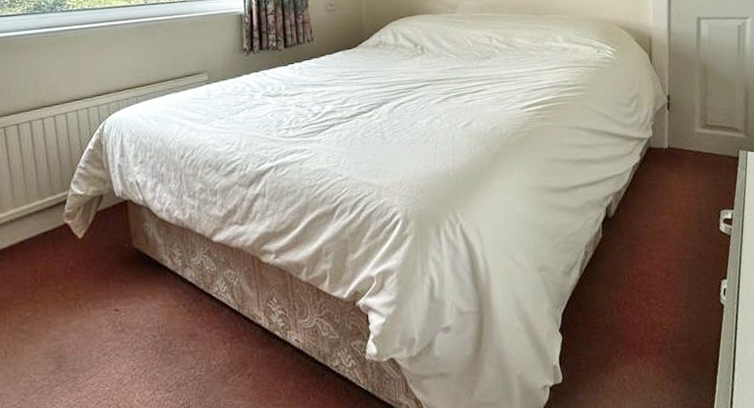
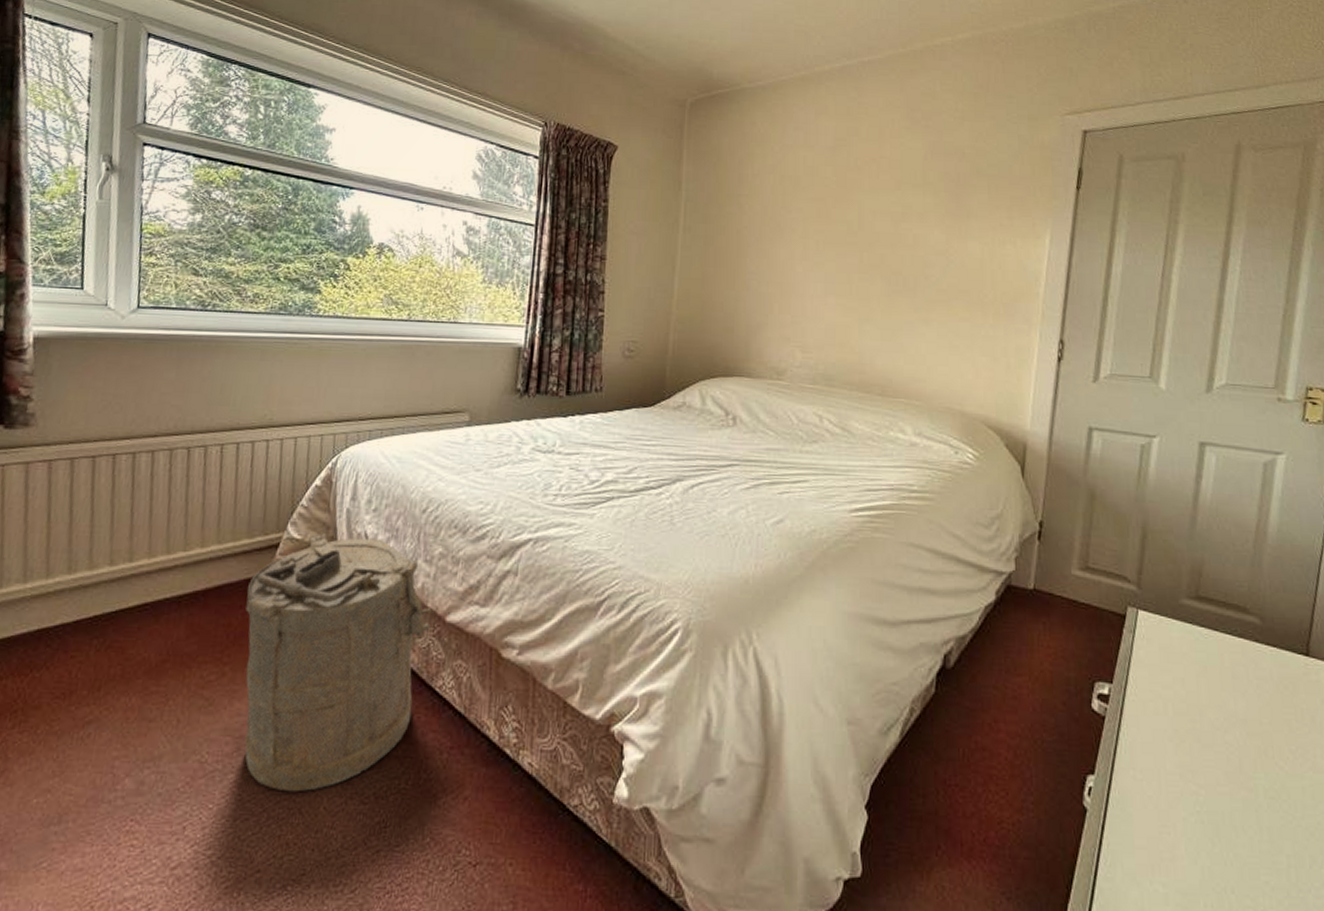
laundry hamper: none [46,184,204,393] -> present [244,533,436,793]

